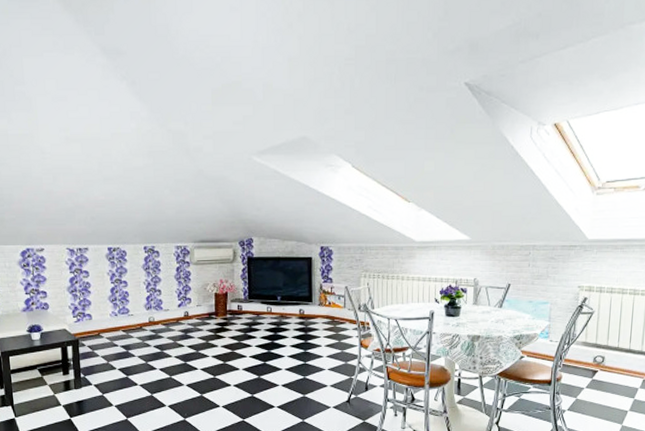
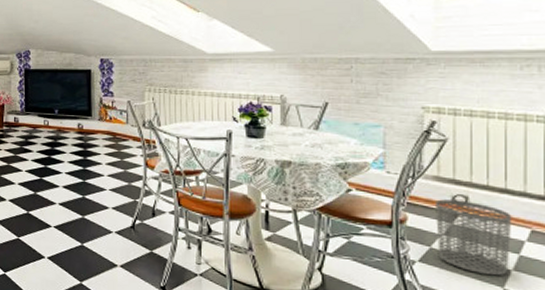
waste bin: none [581,360,632,416] -> present [436,199,512,276]

